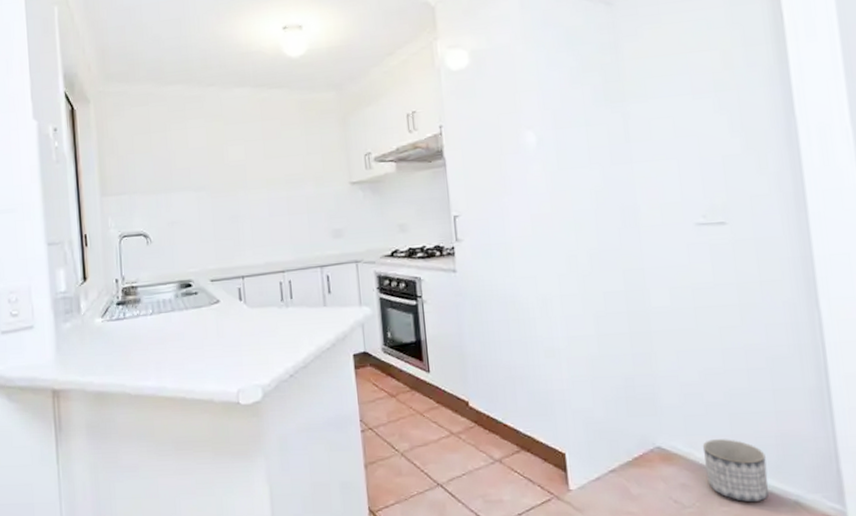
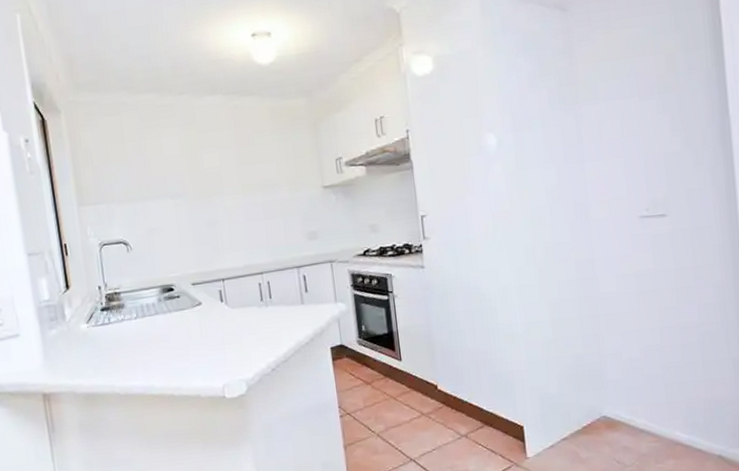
planter: present [702,439,769,503] -> none [642,406,697,459]

